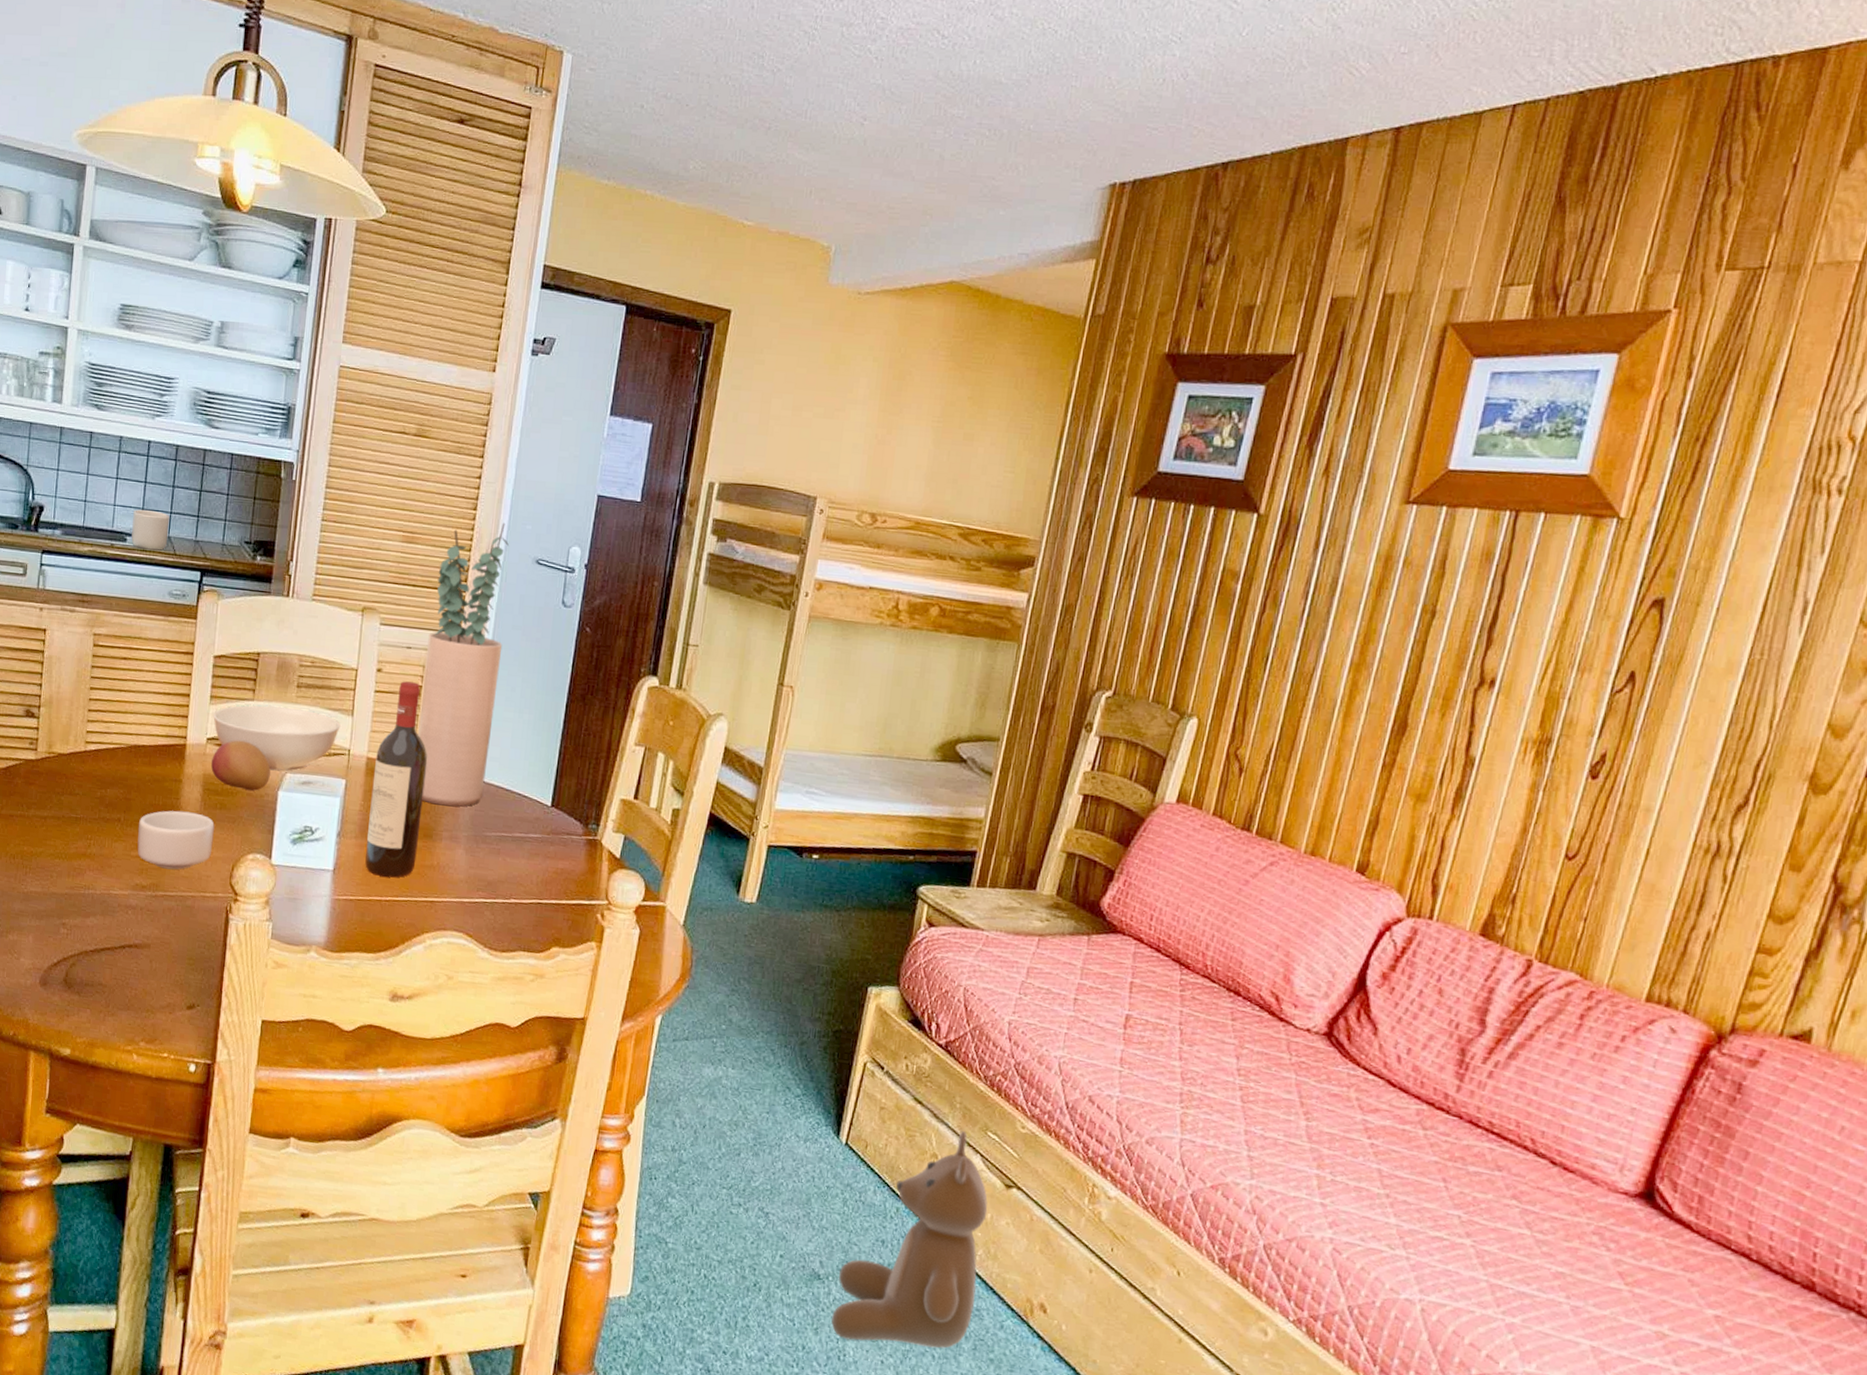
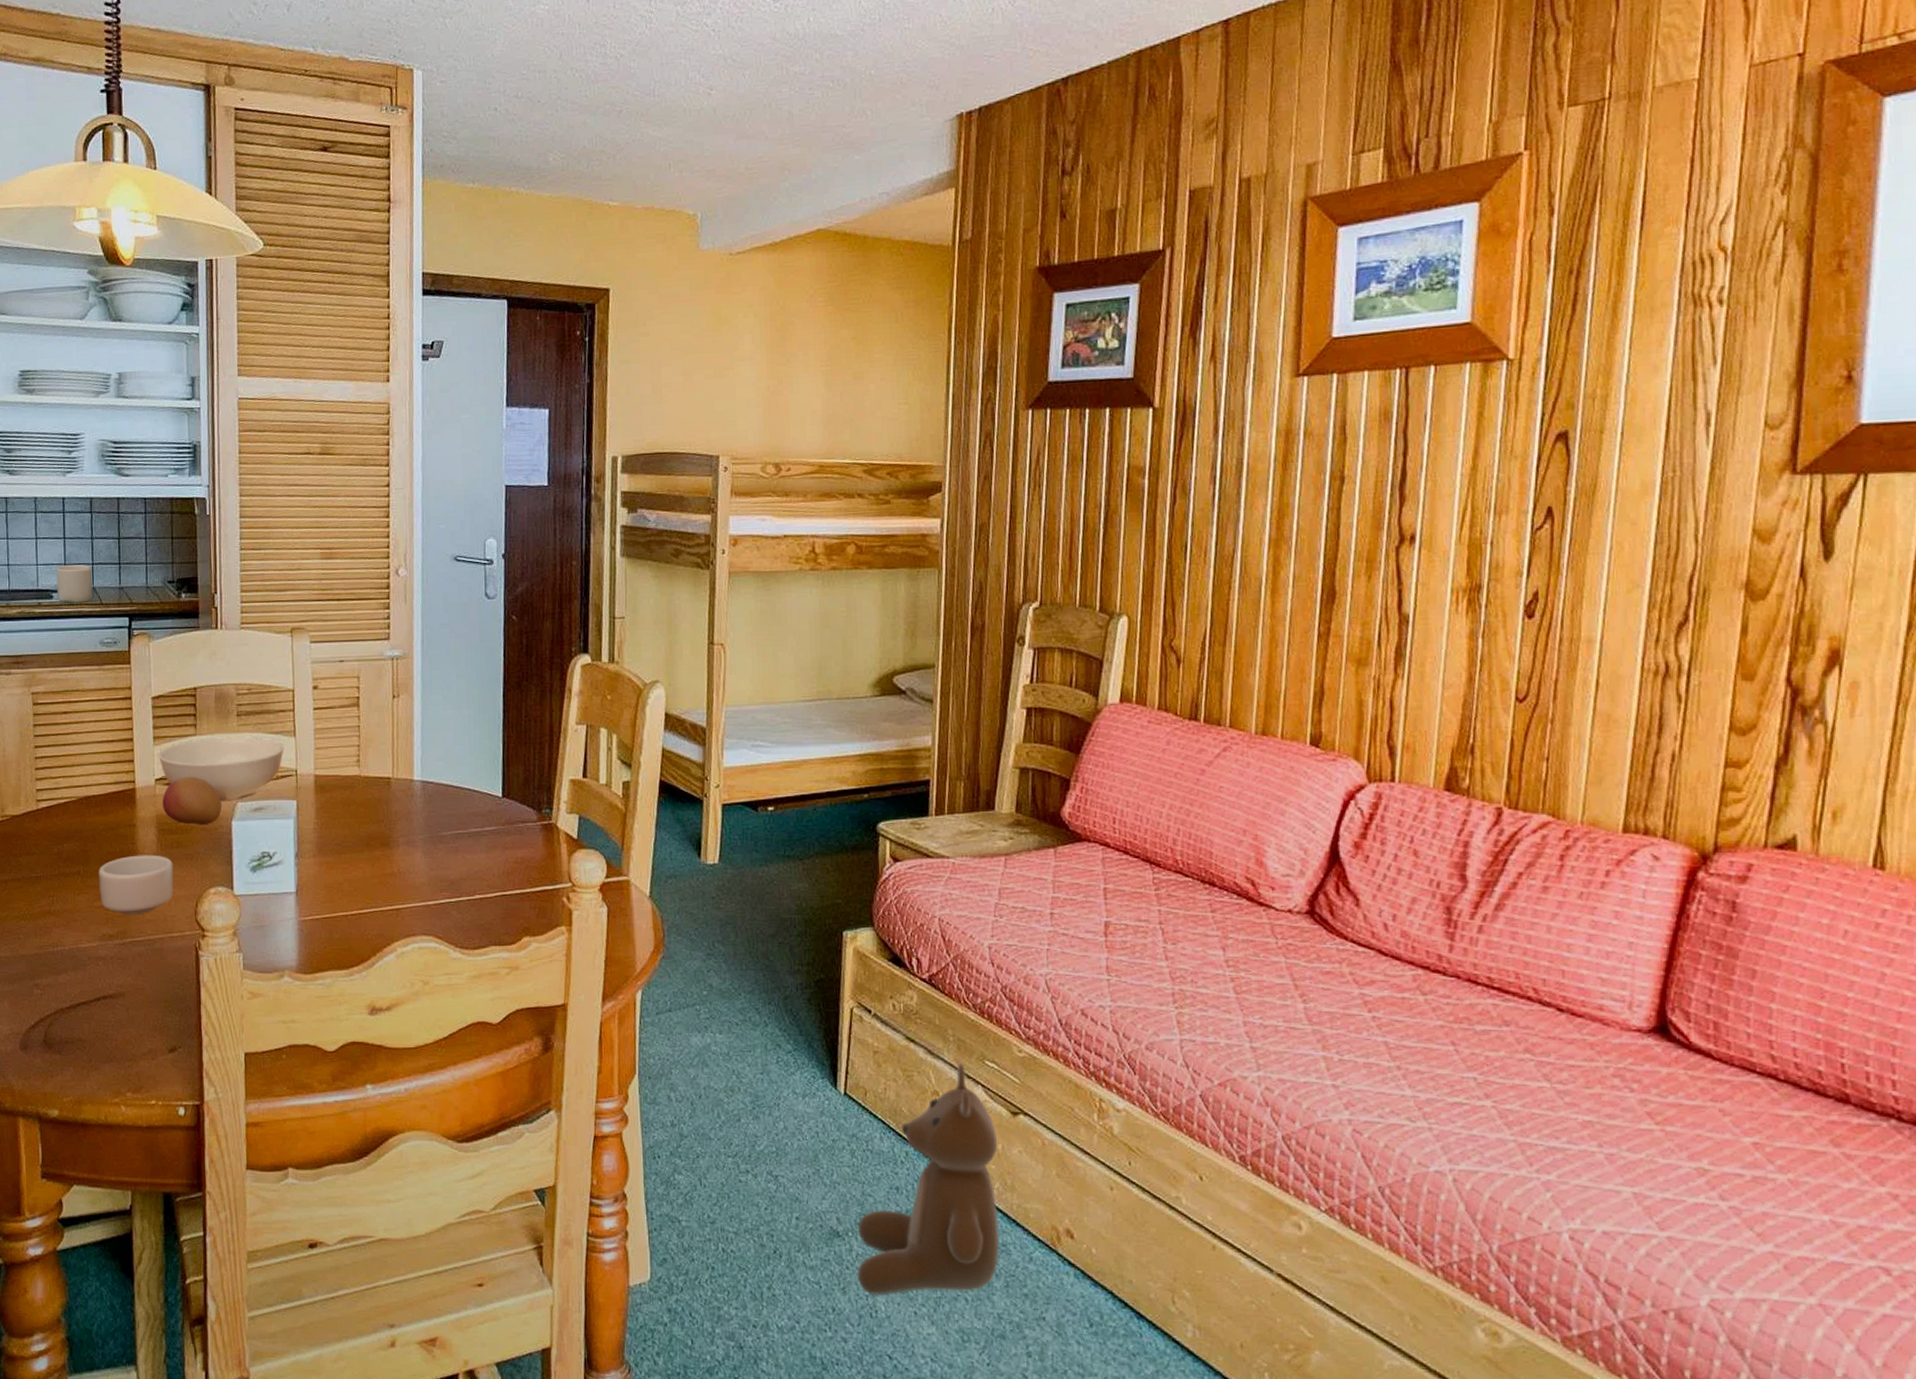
wine bottle: present [365,681,428,878] -> none [323,694,377,891]
vase: present [418,522,509,807] -> none [359,525,434,812]

